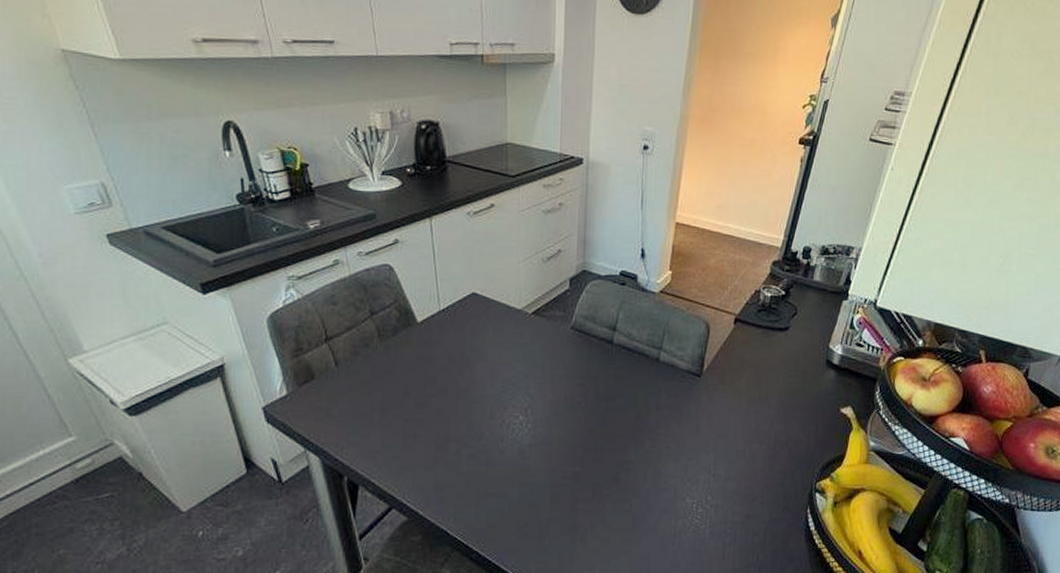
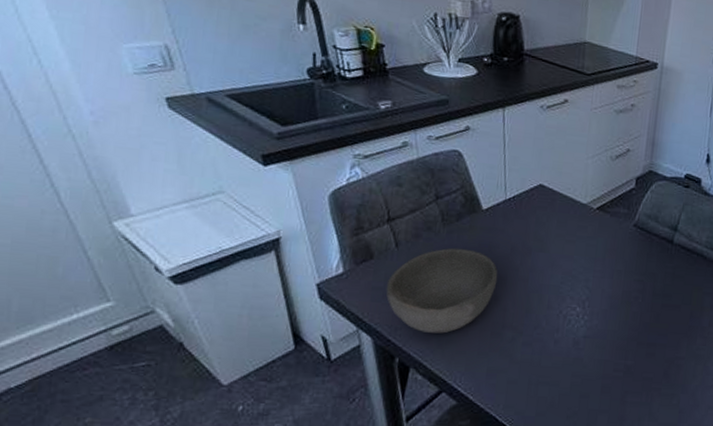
bowl: none [329,363,438,450] -> present [386,247,498,334]

